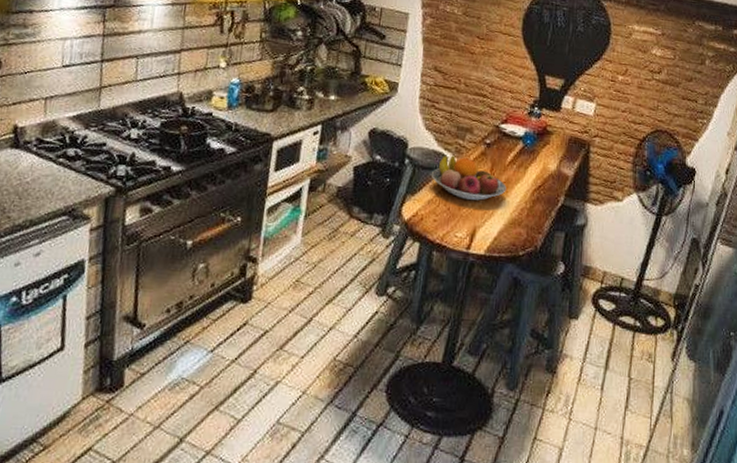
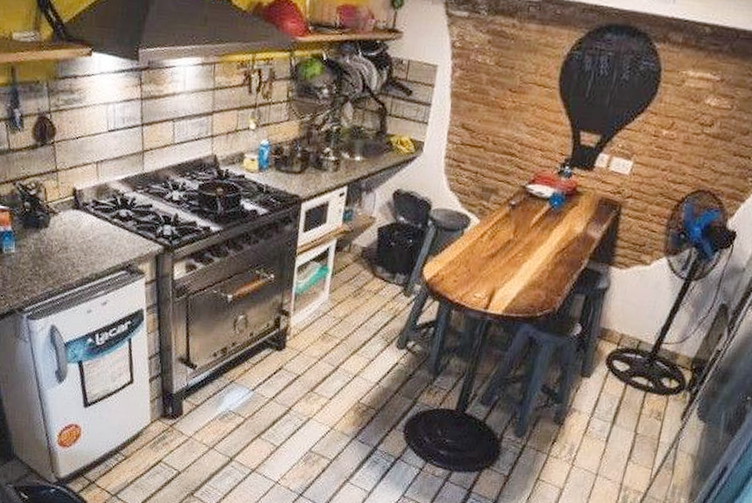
fruit bowl: present [432,155,507,201] -> none [454,216,529,263]

